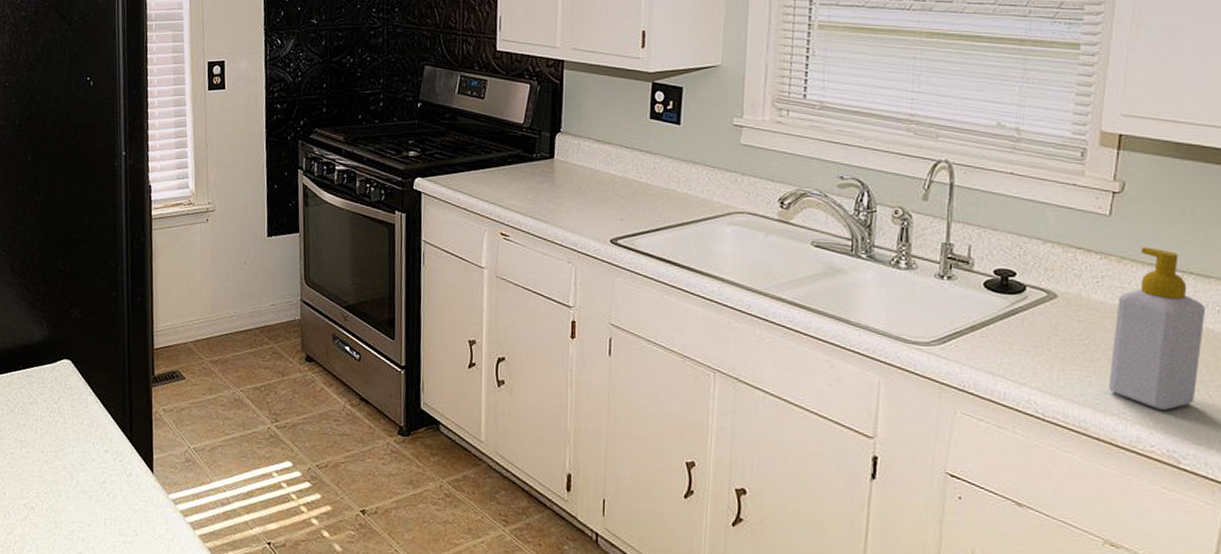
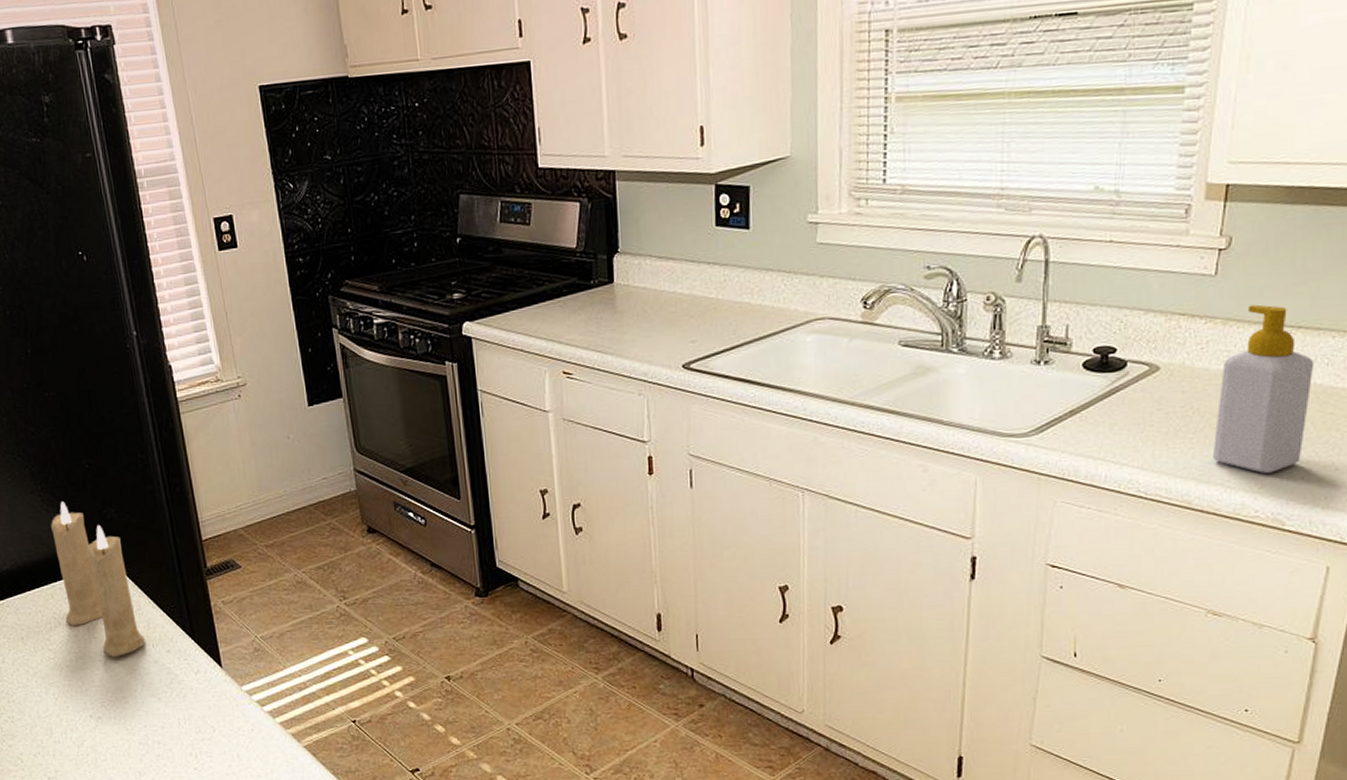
candle: none [18,297,88,451] -> present [51,501,146,658]

